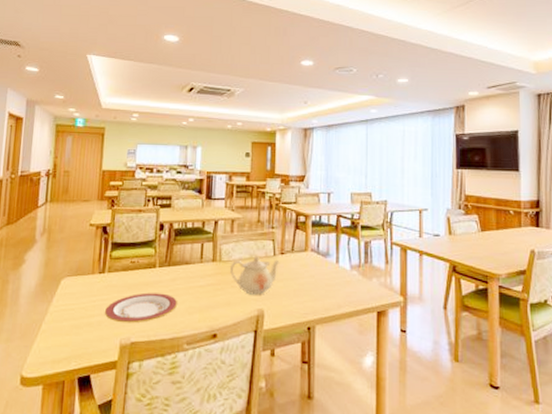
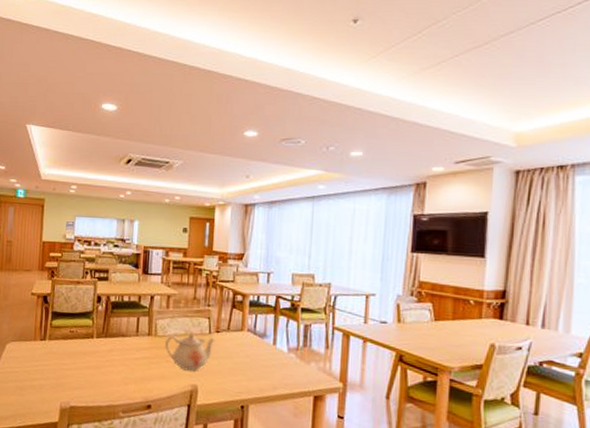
plate: present [105,292,177,323] -> none [46,361,113,389]

